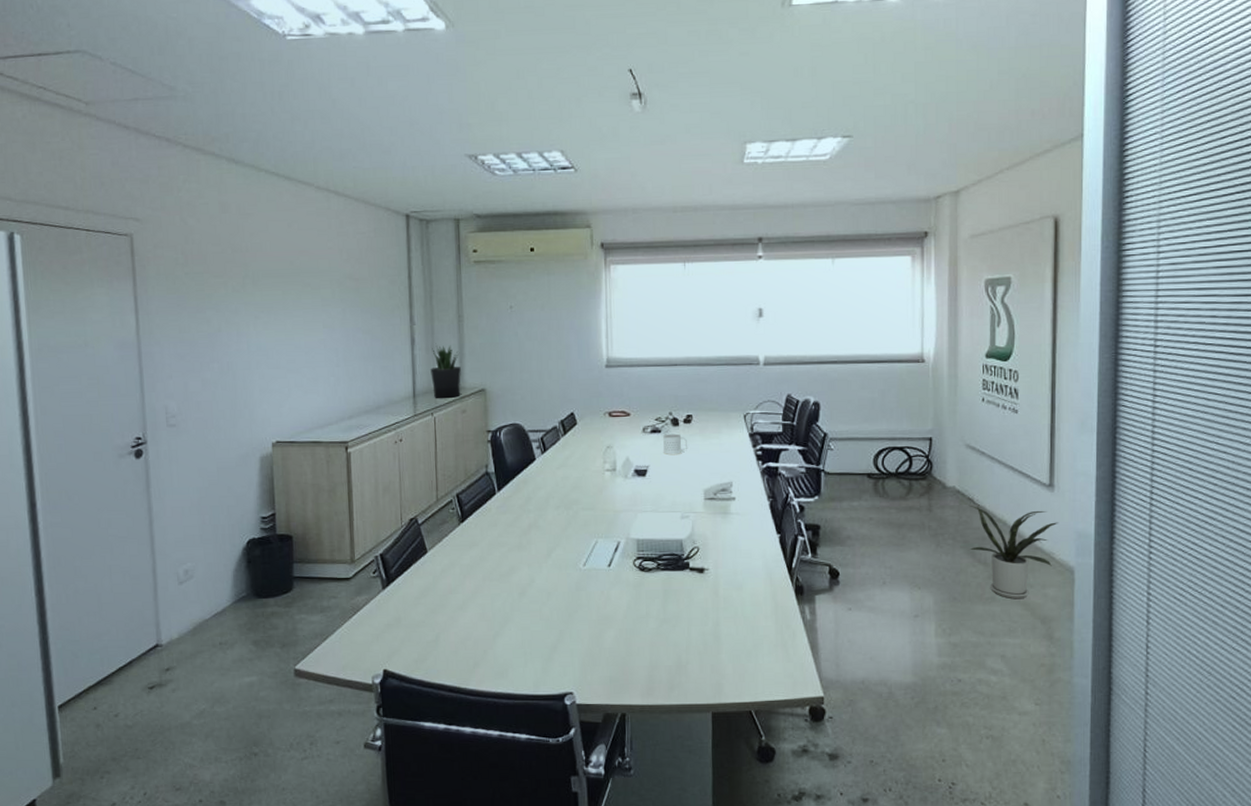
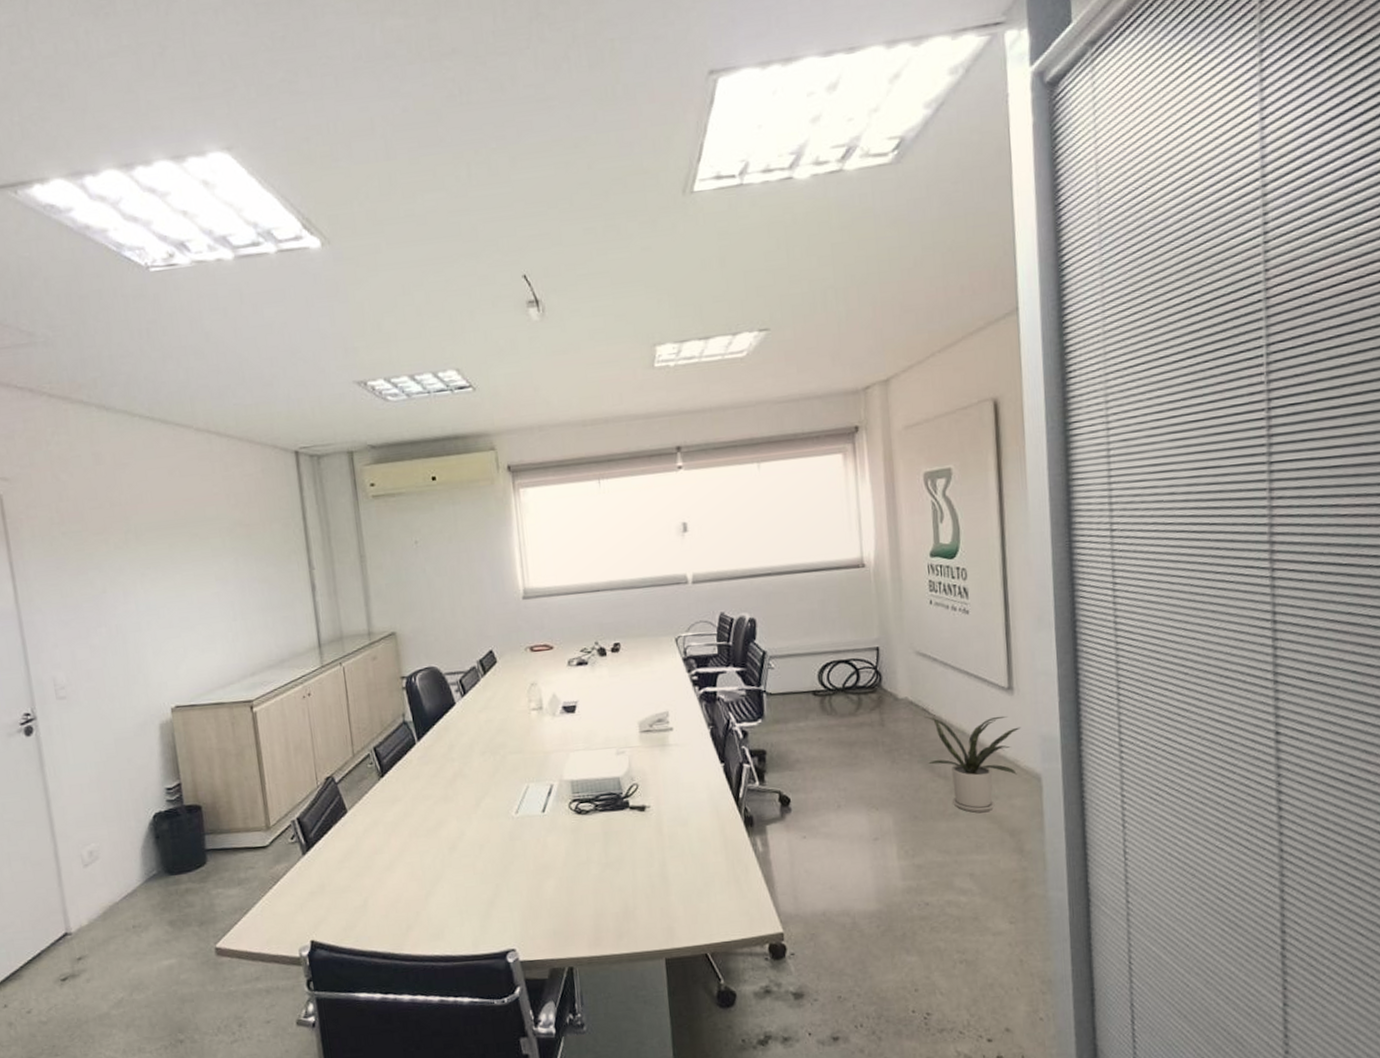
planter: present [430,343,461,399] -> none [334,587,370,647]
mug: present [663,433,687,456] -> none [590,664,617,689]

